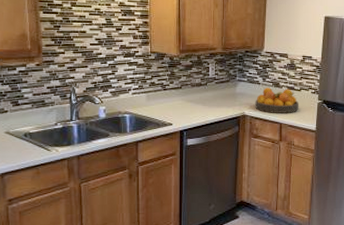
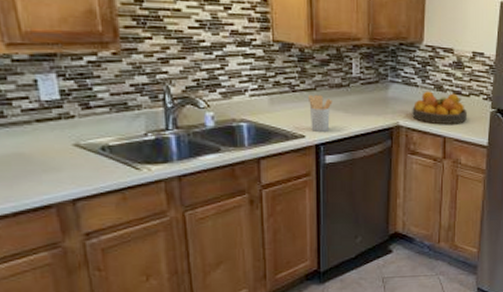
utensil holder: none [176,92,194,121] -> present [309,94,333,133]

